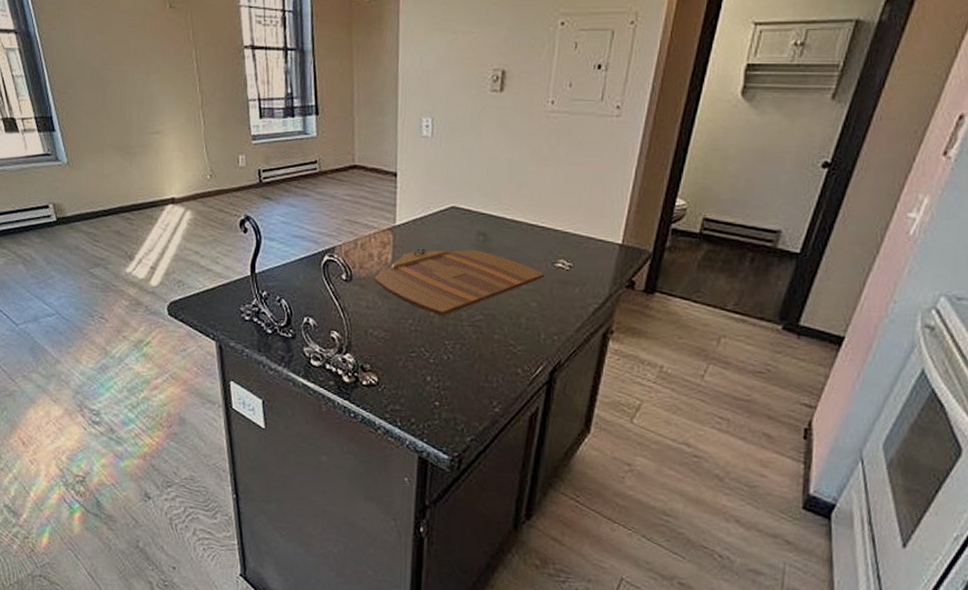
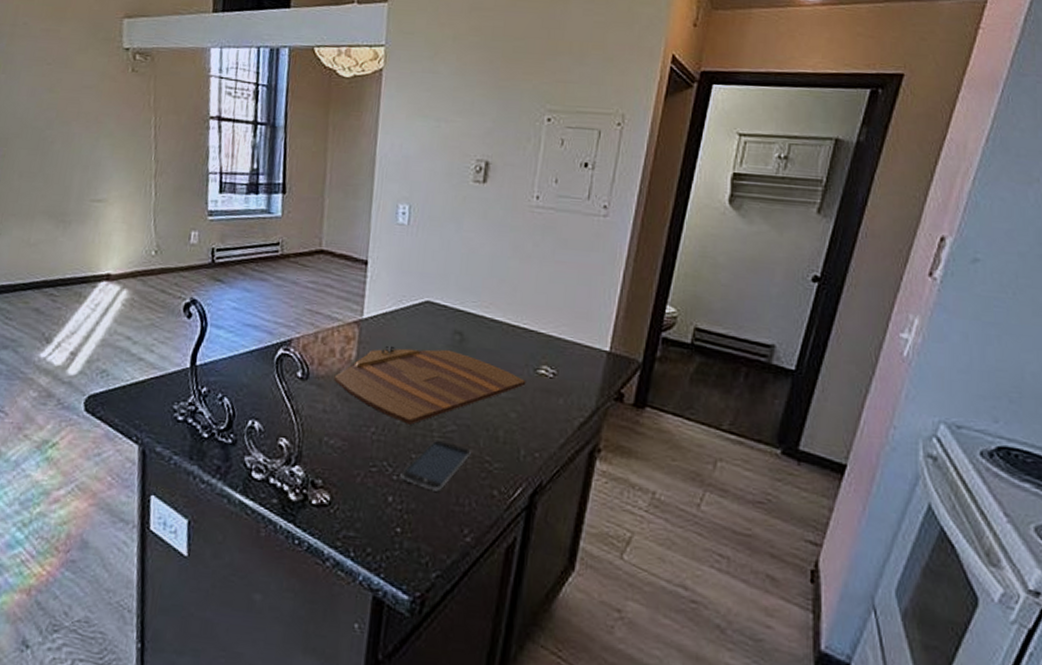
smartphone: none [436,328,497,371] -> present [400,439,471,492]

